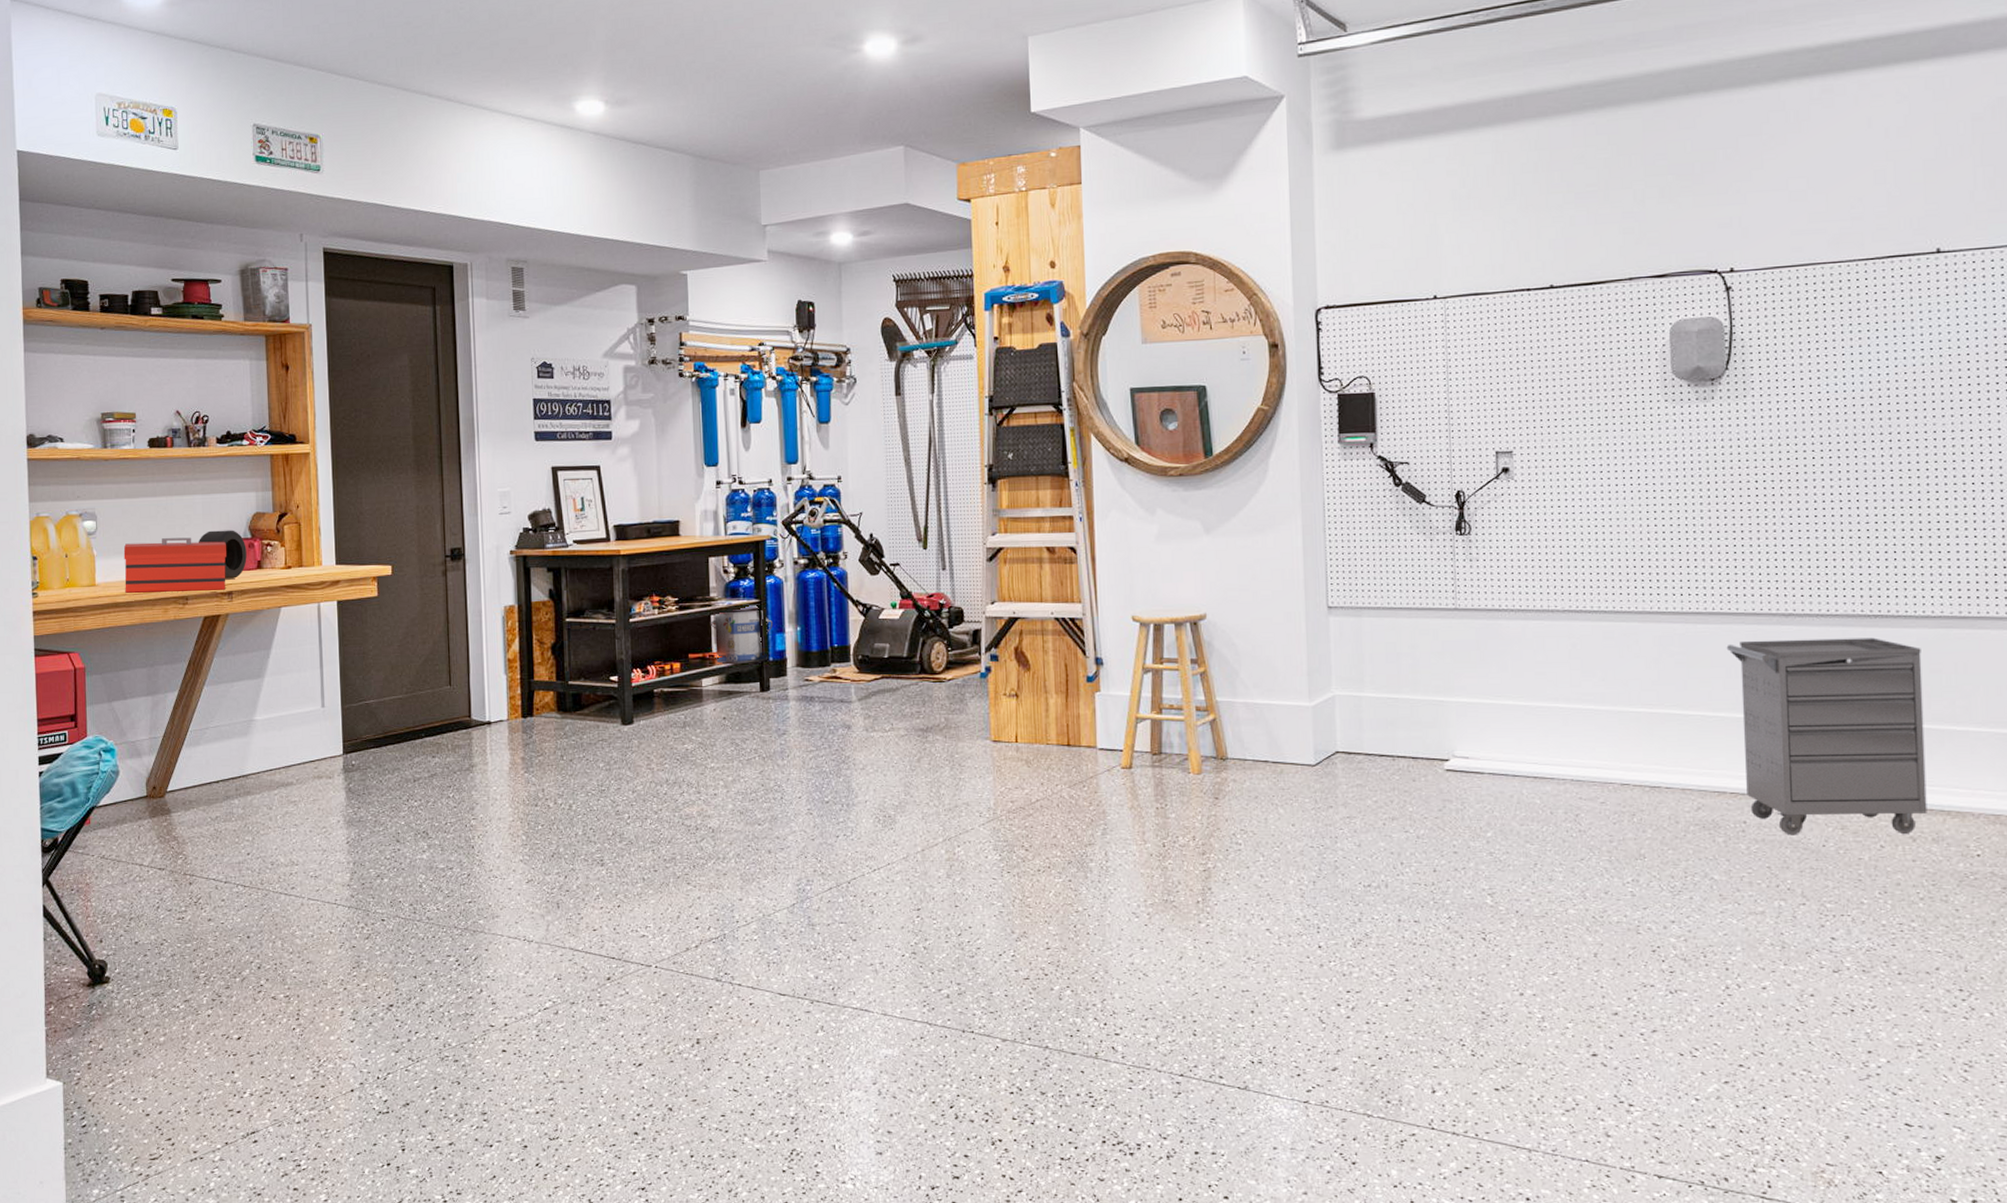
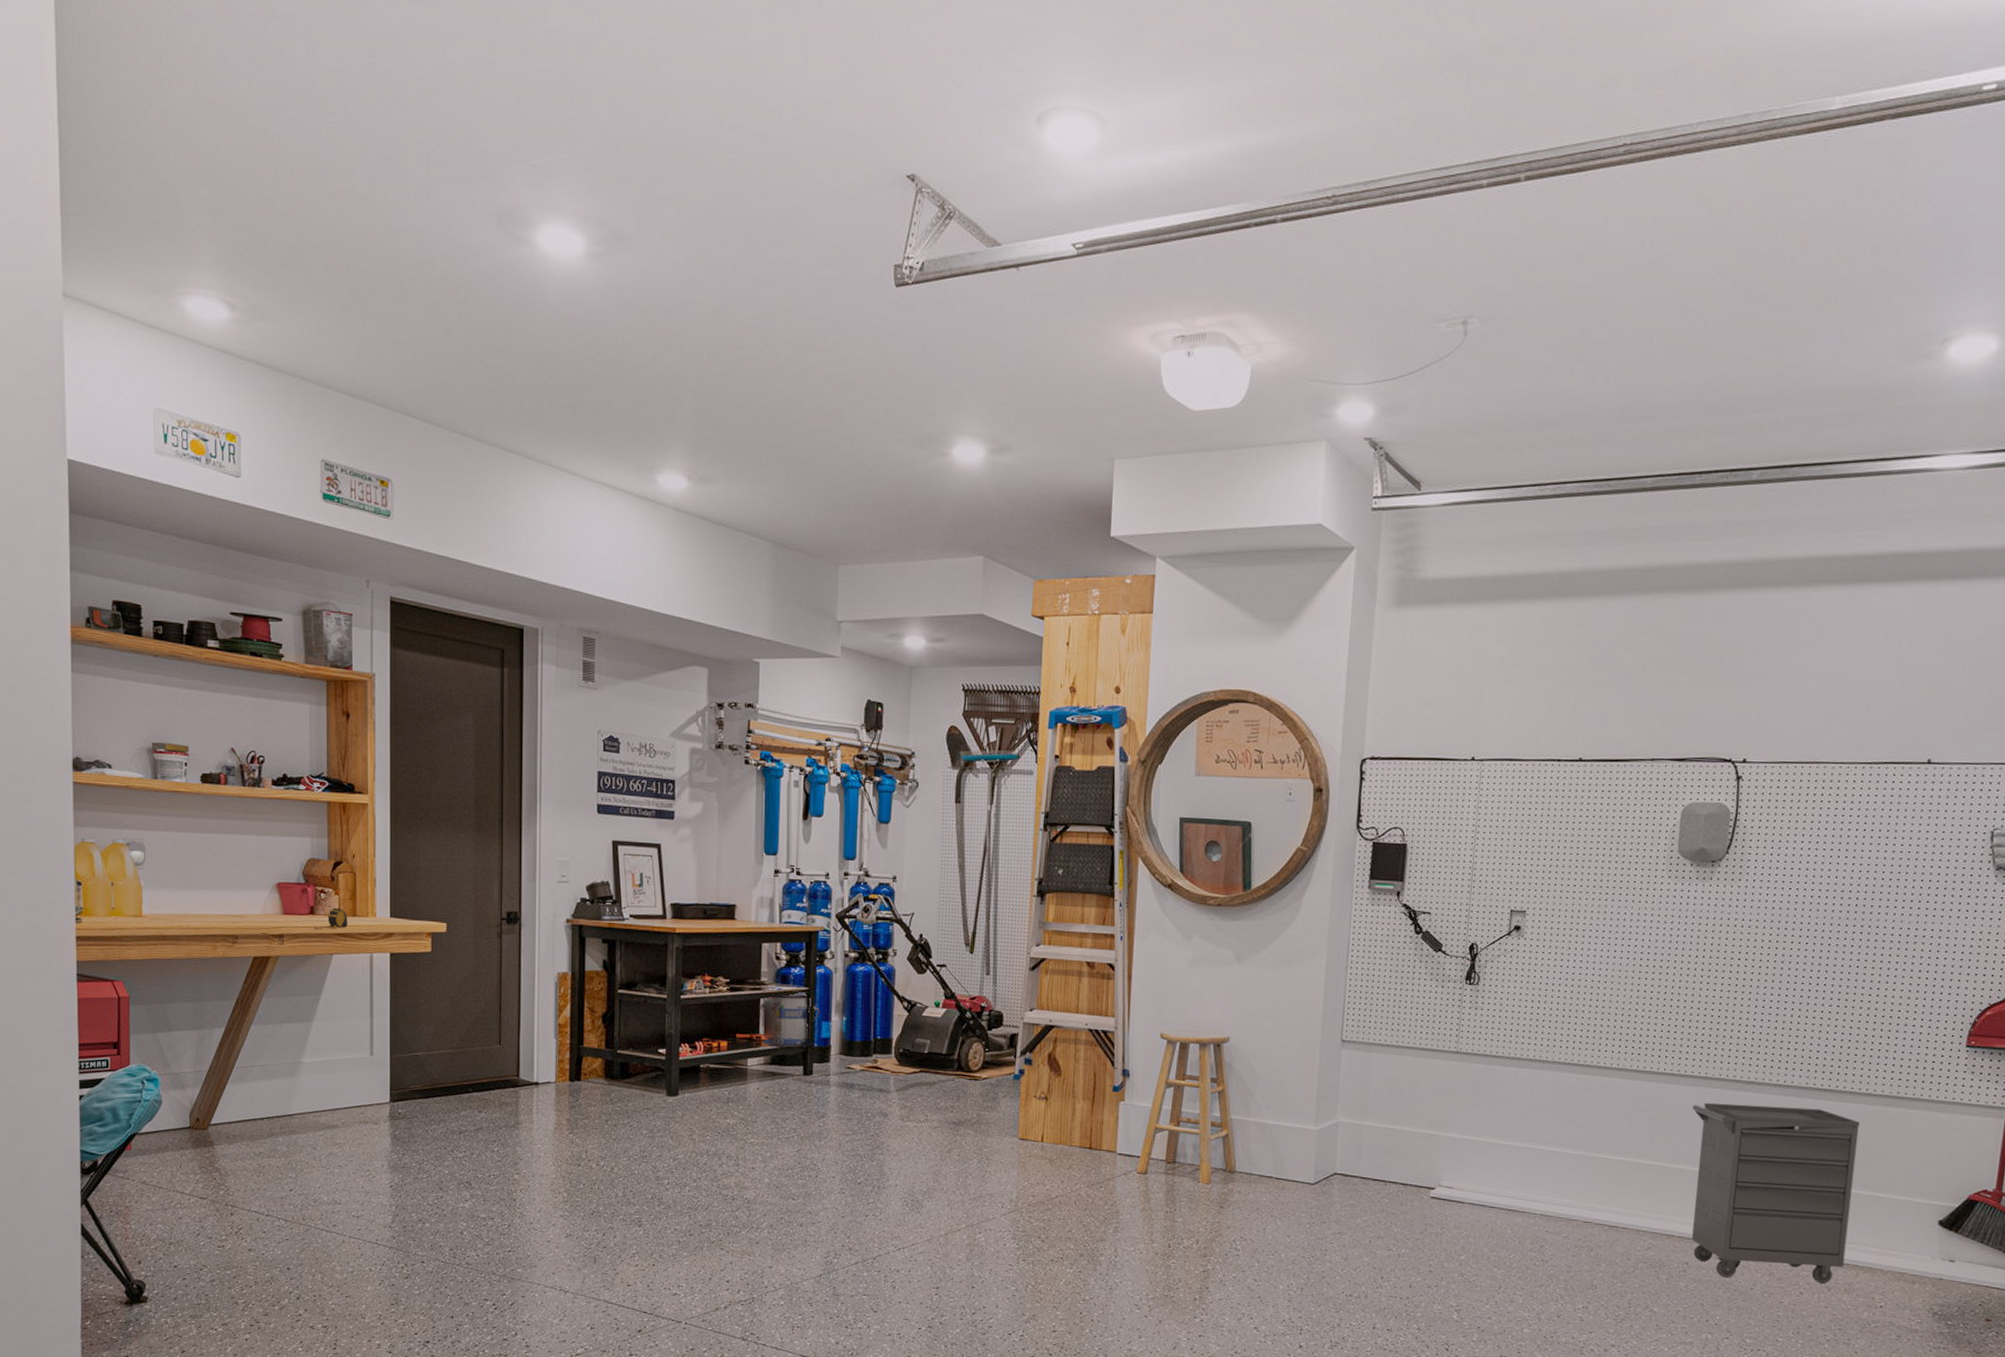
toolbox: present [123,537,226,593] -> none [172,875,279,932]
duct tape: present [199,530,247,580] -> none [250,872,300,923]
tape measure: none [261,560,294,584] -> present [314,907,347,930]

